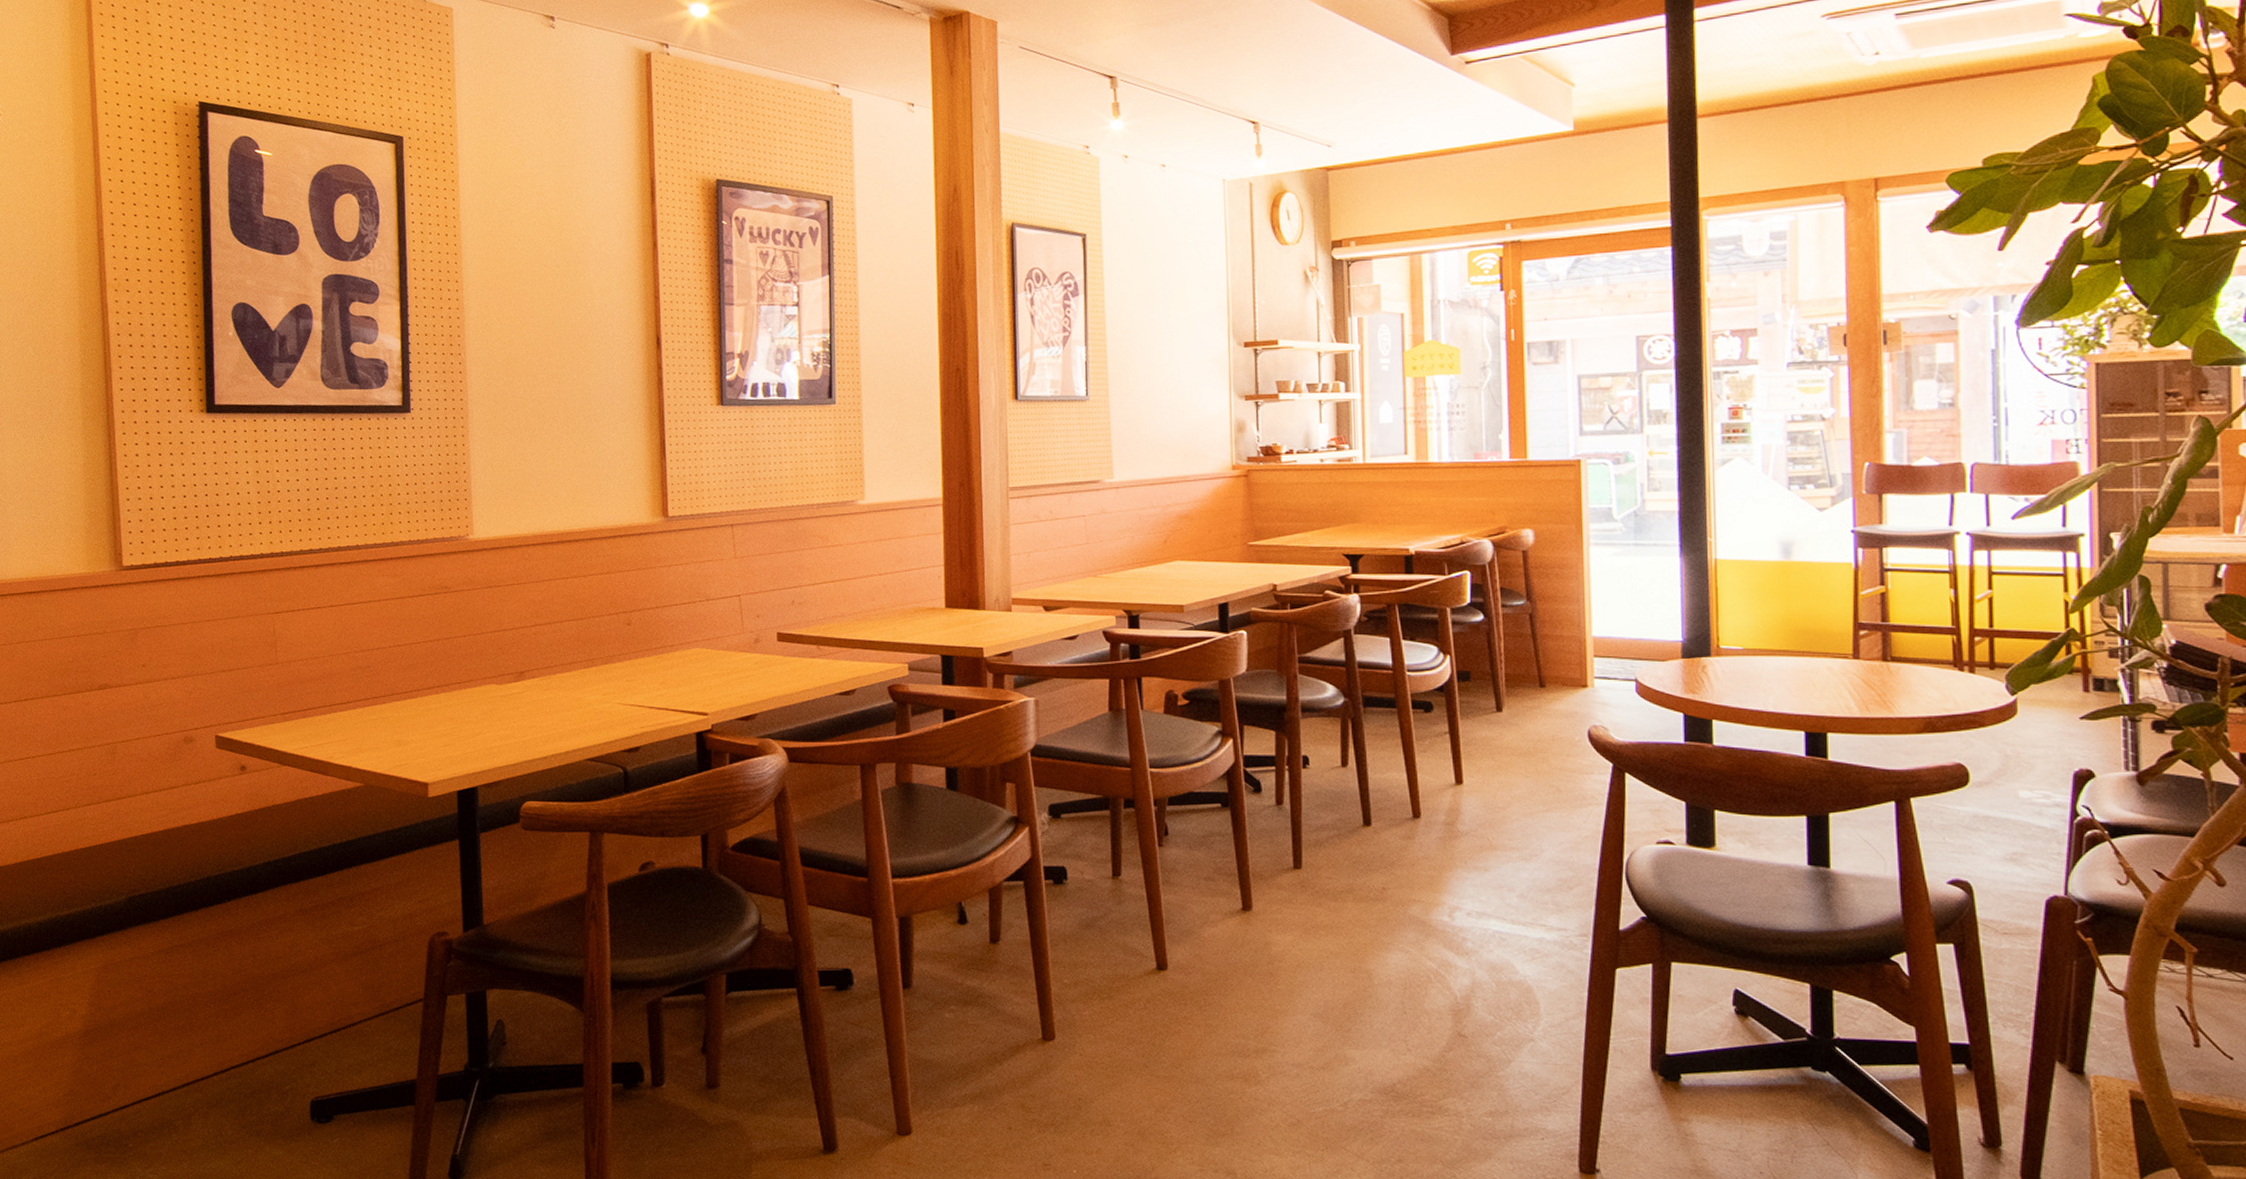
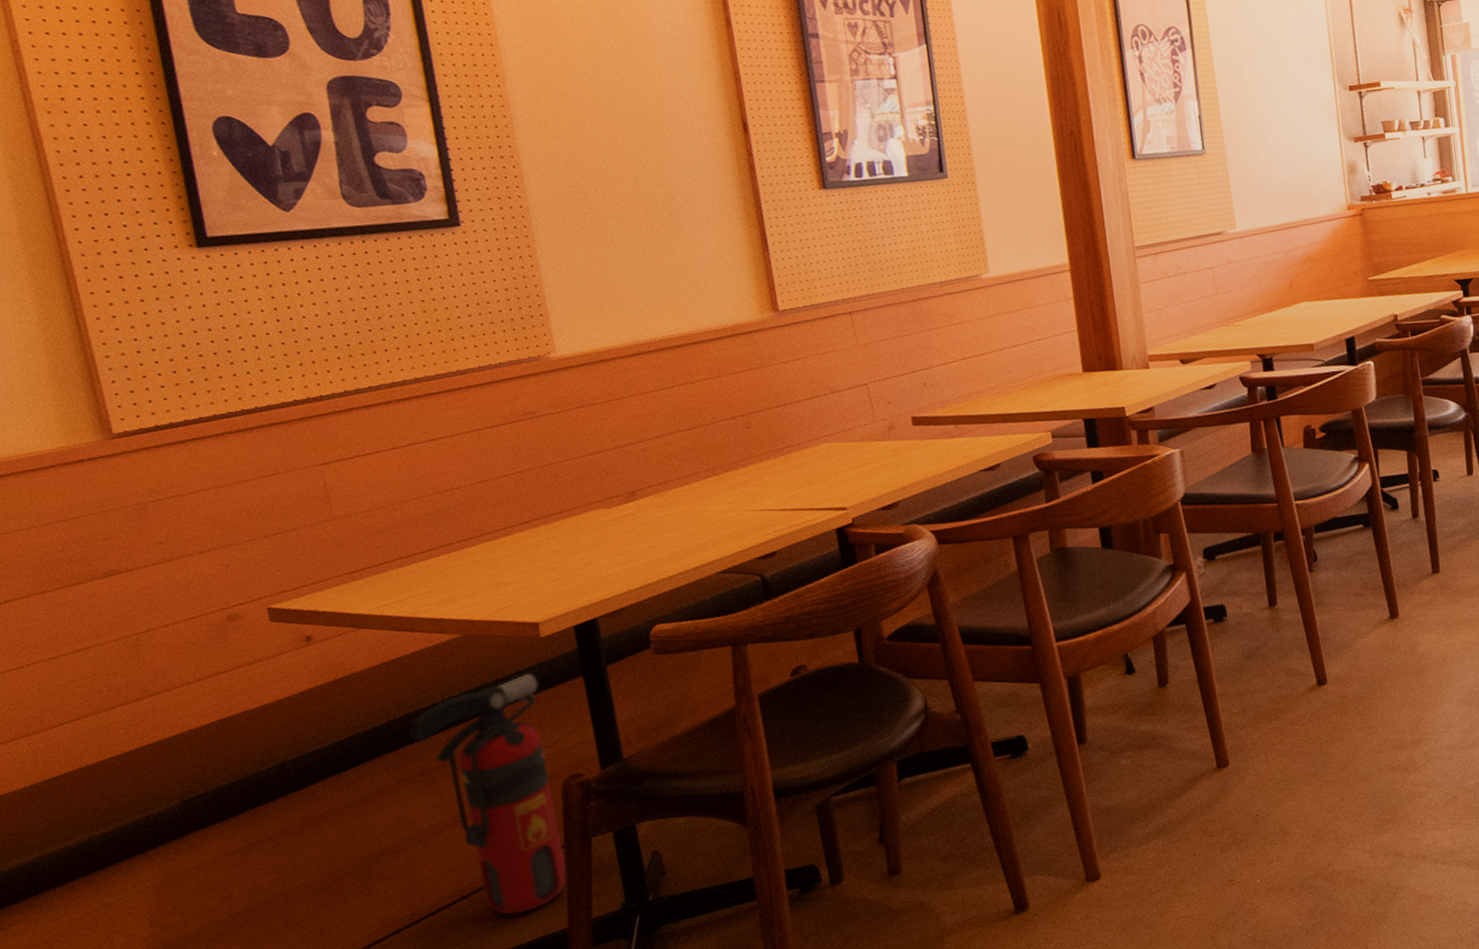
fire extinguisher: none [309,829,422,1057] -> present [408,673,568,915]

